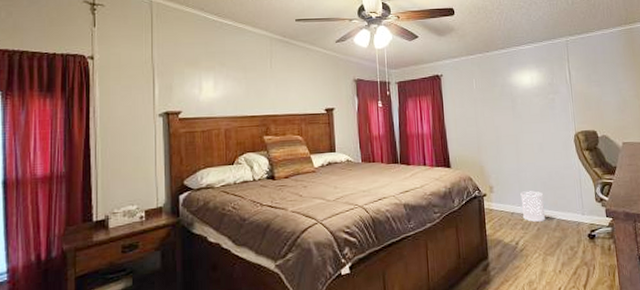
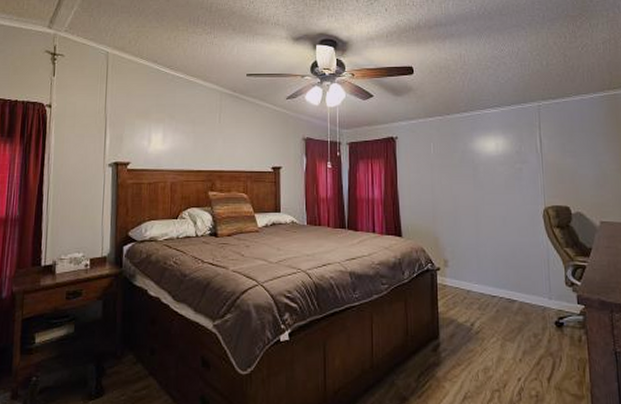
wastebasket: present [520,191,546,222] -> none [478,268,507,303]

